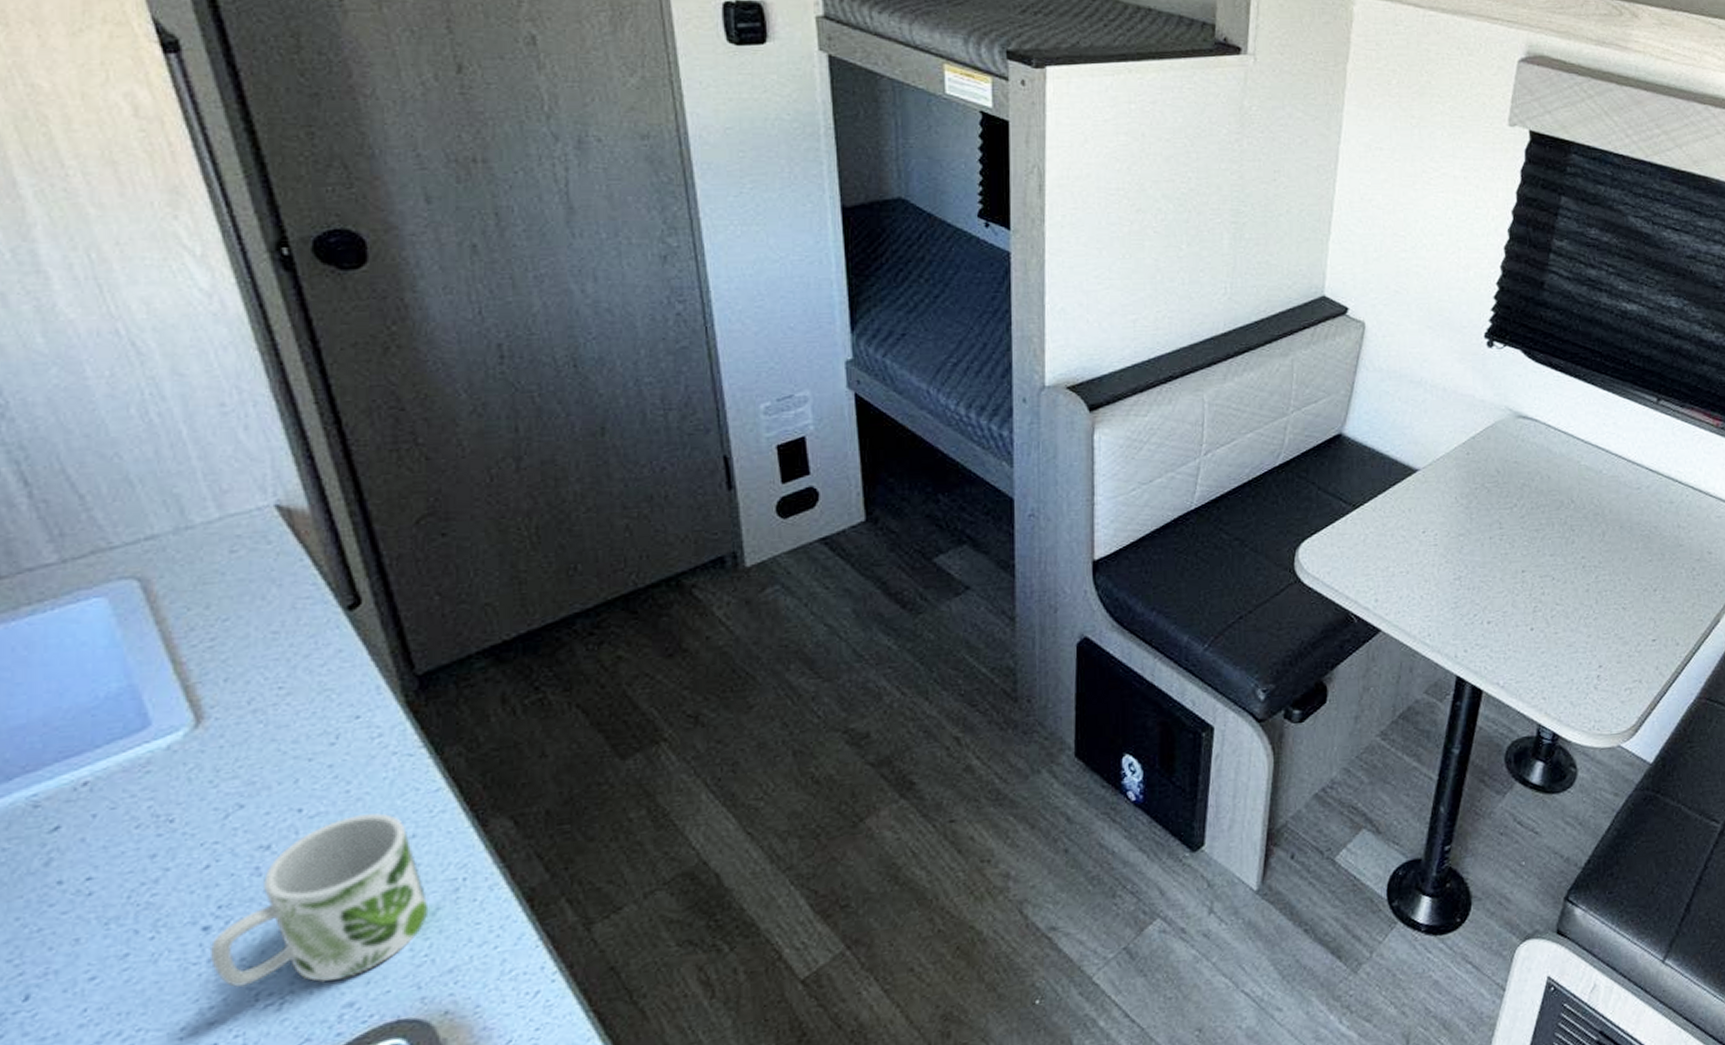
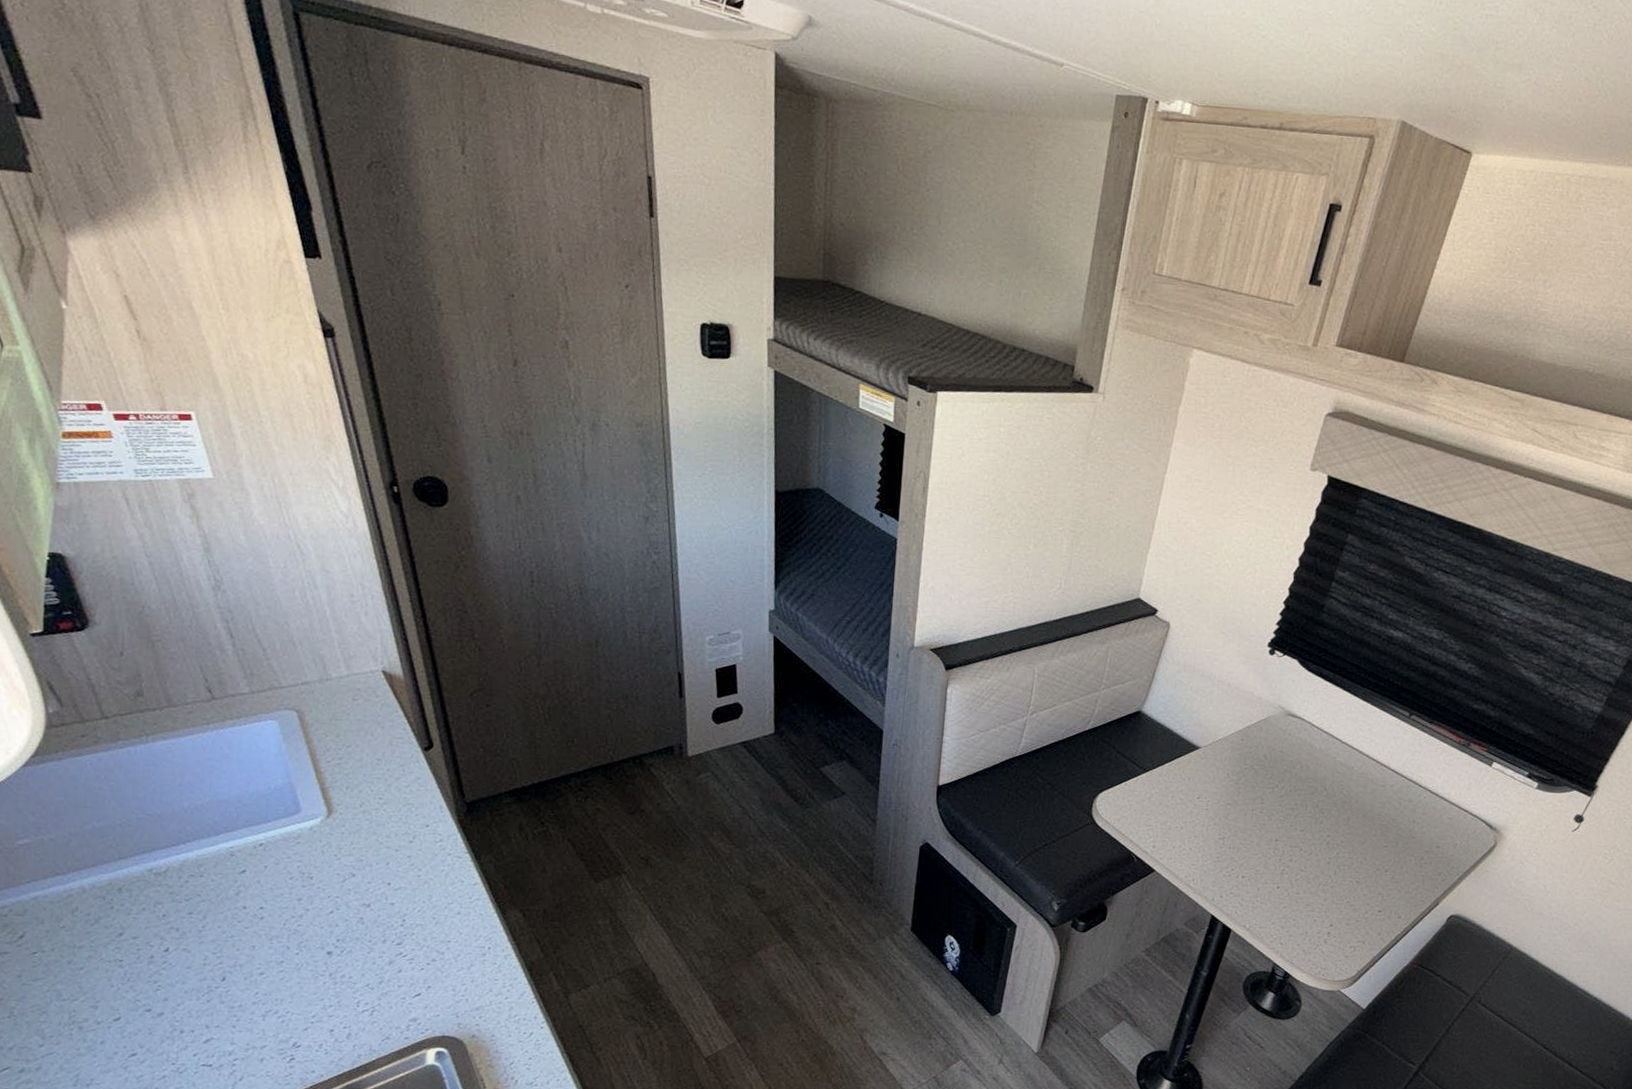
mug: present [209,813,429,988] -> none [331,893,466,1002]

